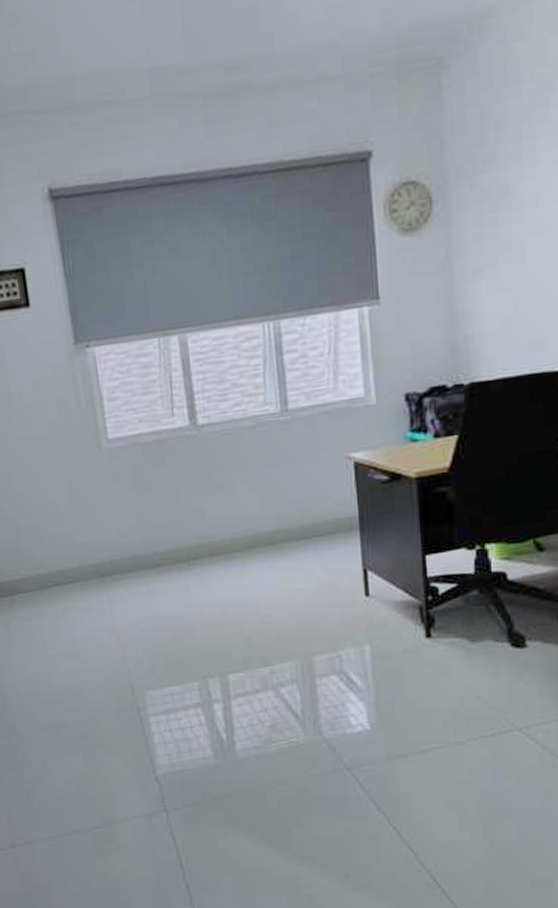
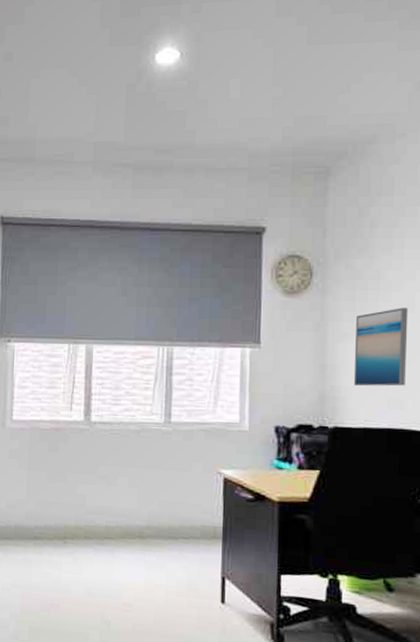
wall art: none [487,226,546,332] -> present [353,307,409,387]

